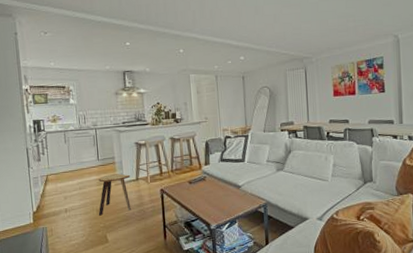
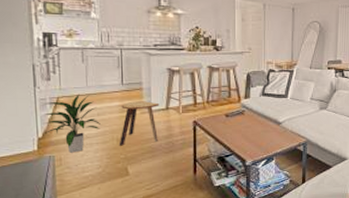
indoor plant: none [35,171,83,224] -> present [42,93,102,153]

